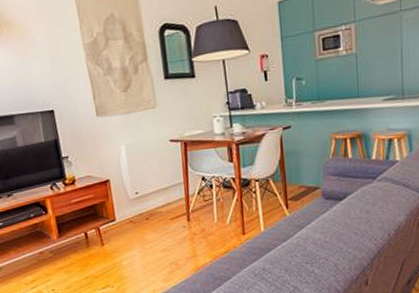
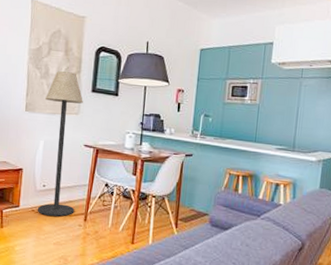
floor lamp: none [115,61,175,224] -> present [37,71,83,217]

